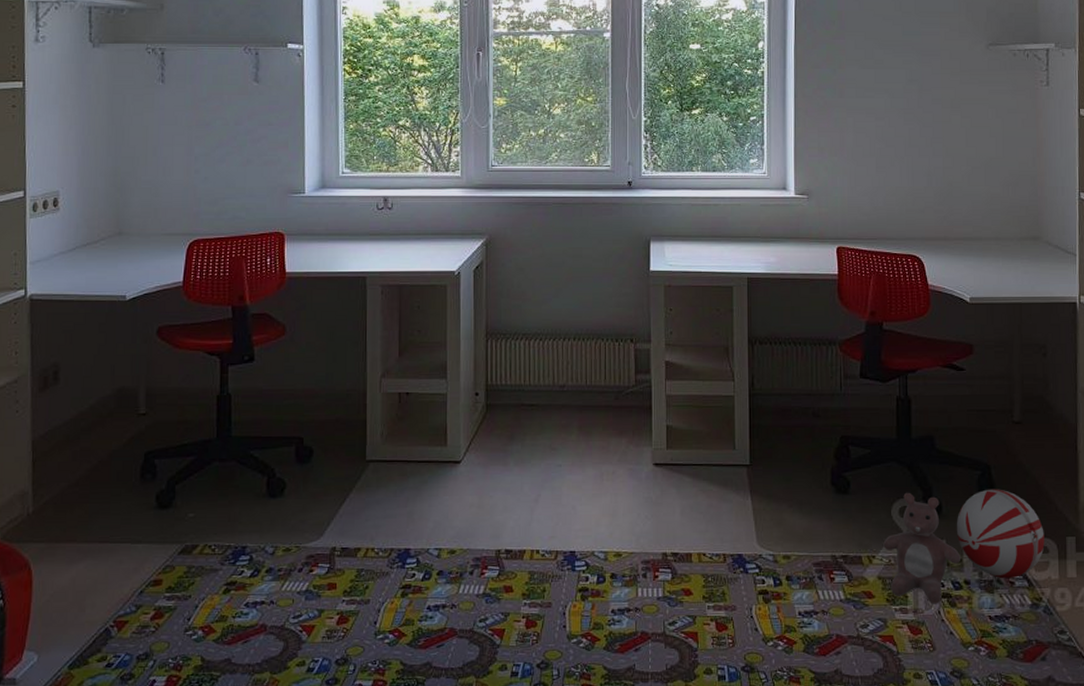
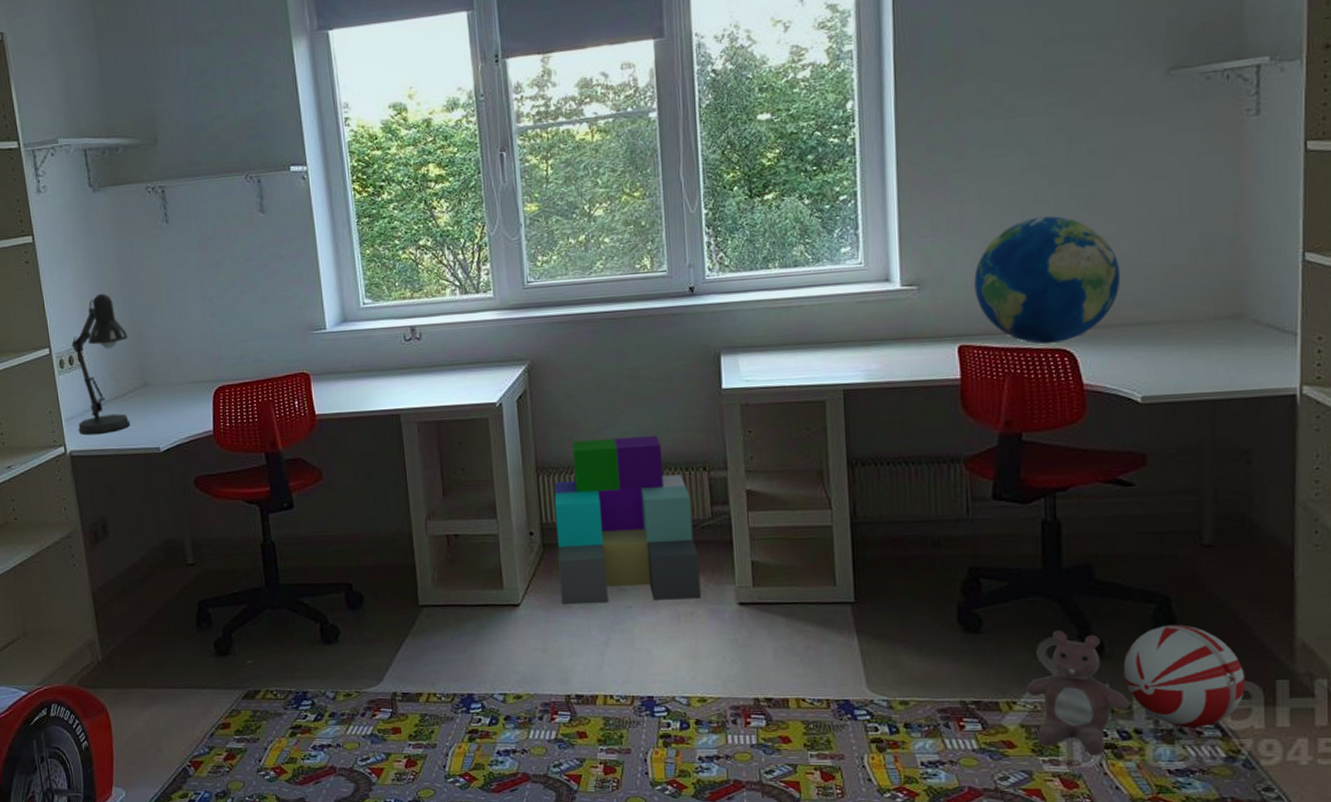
desk lamp: none [43,143,108,280] -> present [71,294,131,436]
toy blocks: none [499,309,622,461] -> present [554,436,701,604]
globe: none [850,148,955,249] -> present [974,216,1121,344]

